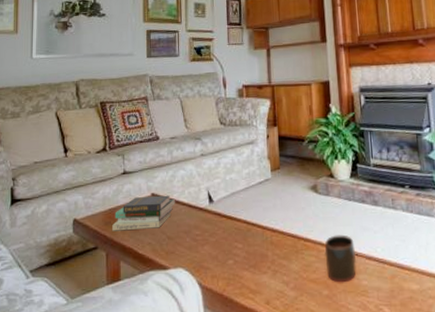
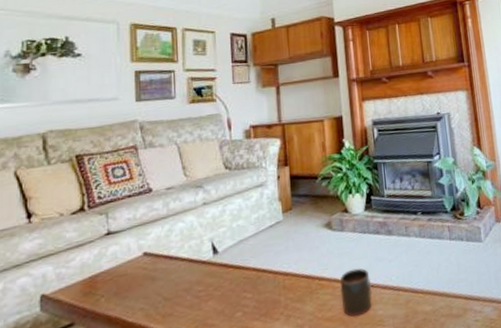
books: present [112,195,175,231] -> none [93,251,173,302]

